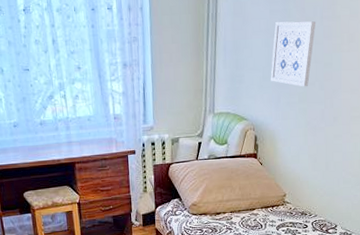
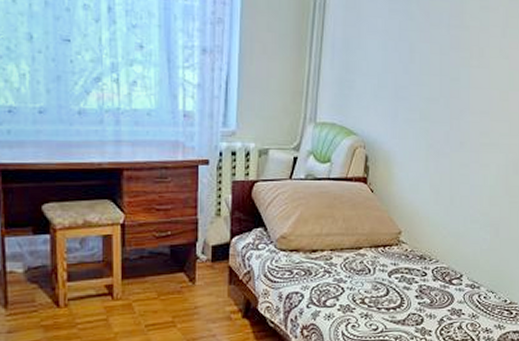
wall art: present [270,21,316,87] -> none [387,22,442,103]

